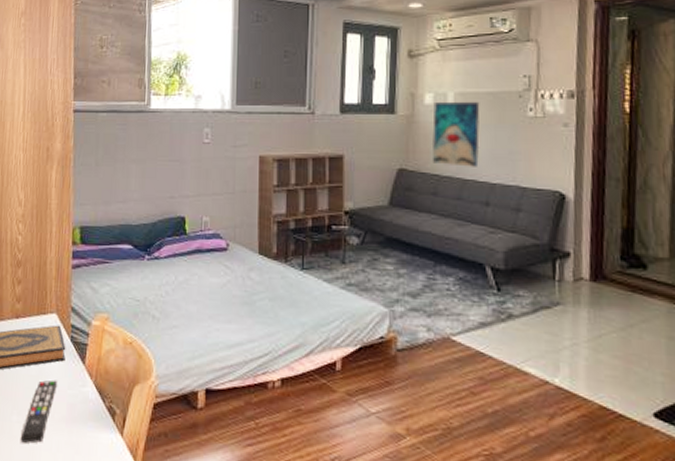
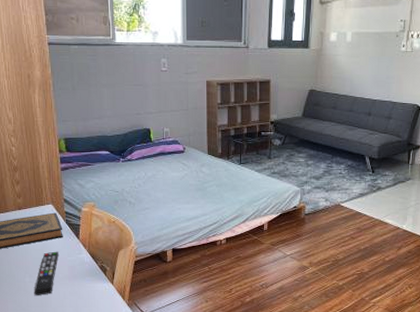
wall art: present [432,101,480,167] -> none [334,39,369,88]

